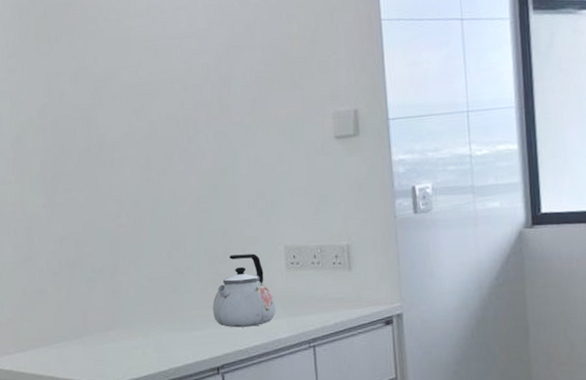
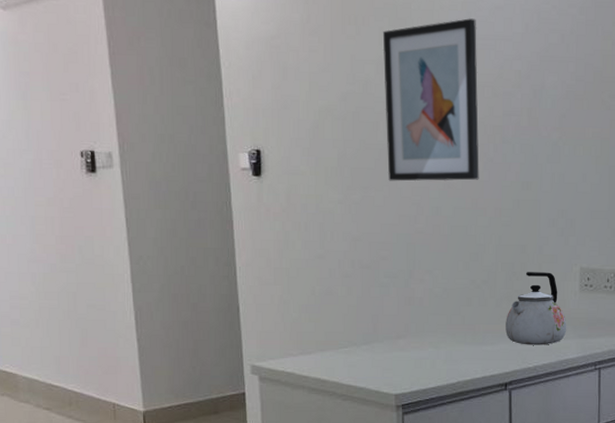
wall art: none [74,21,176,182] -> present [382,18,479,182]

